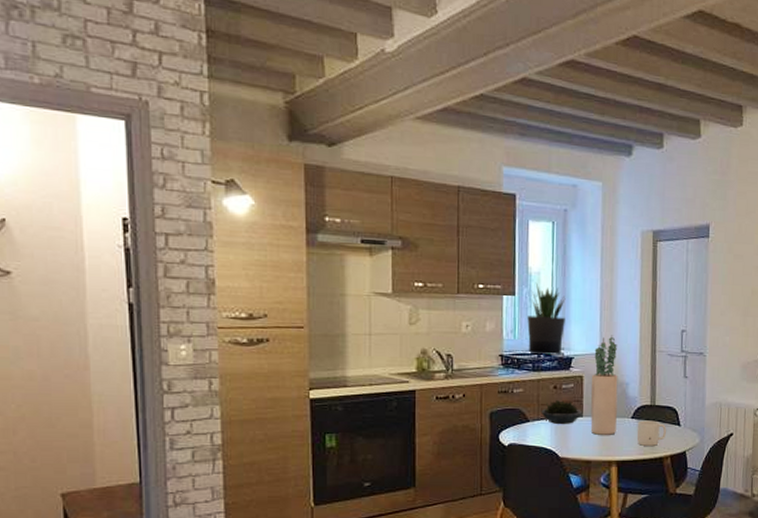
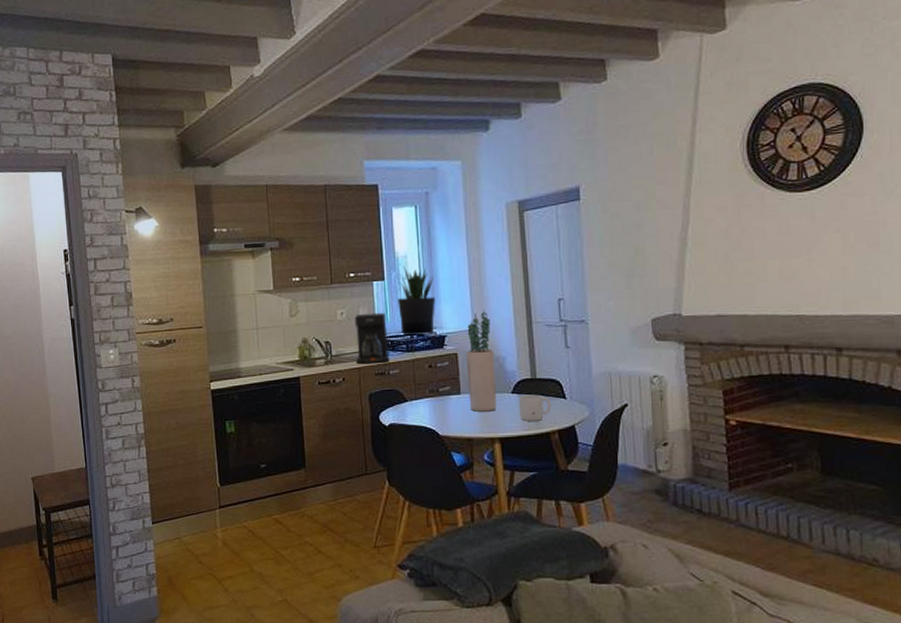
coffee maker: none [479,328,515,381] -> present [354,312,390,364]
succulent plant: present [541,400,583,424] -> none [418,379,461,402]

